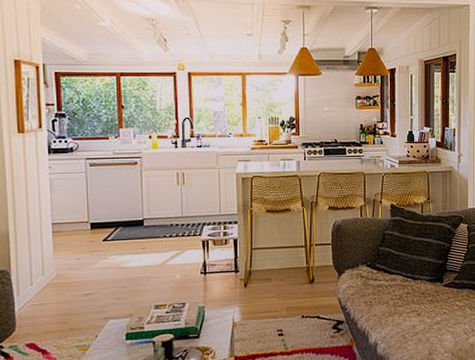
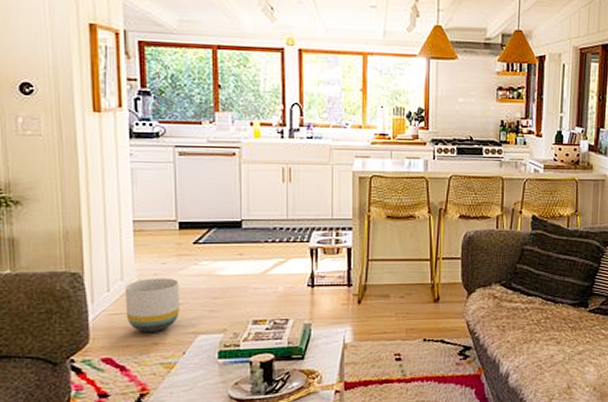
planter: none [46,271,92,320] -> present [126,278,180,333]

